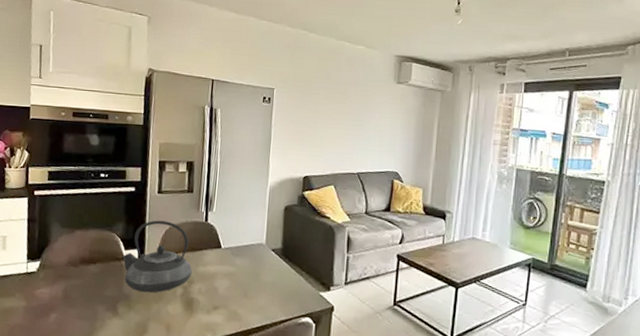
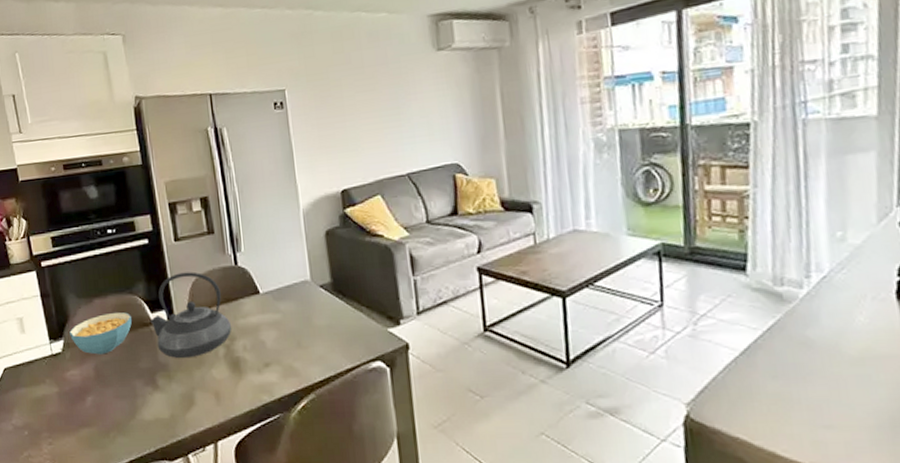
cereal bowl: none [47,244,106,279] -> present [70,312,132,355]

